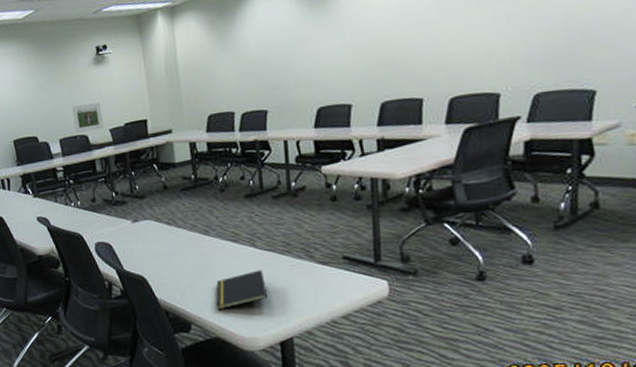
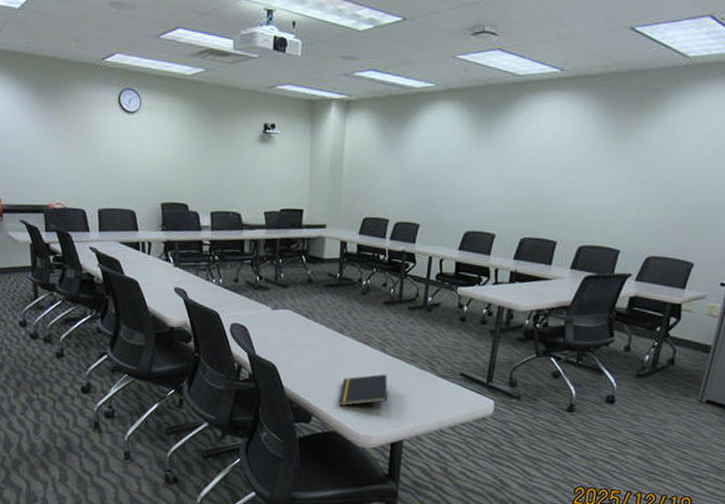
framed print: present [71,102,103,133] -> none [228,180,260,211]

